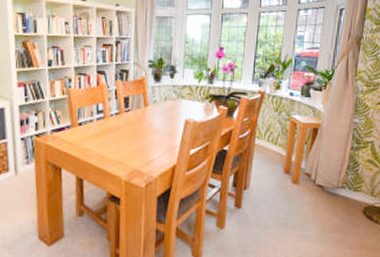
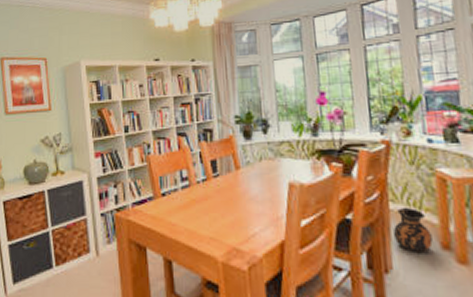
ceramic jug: none [255,142,280,176] -> present [394,207,433,254]

